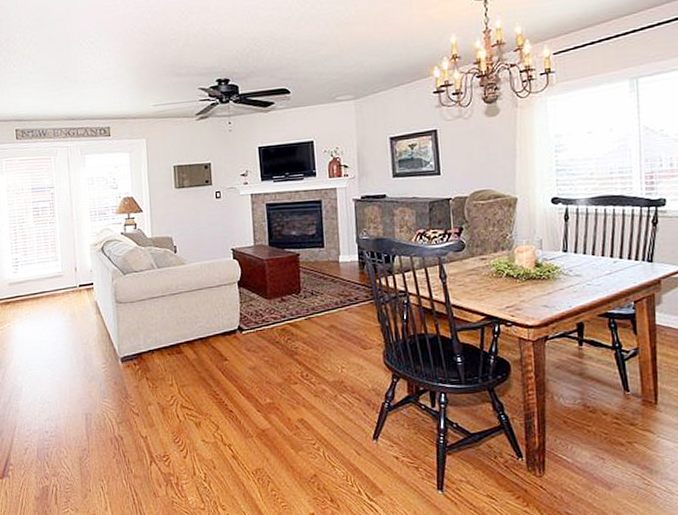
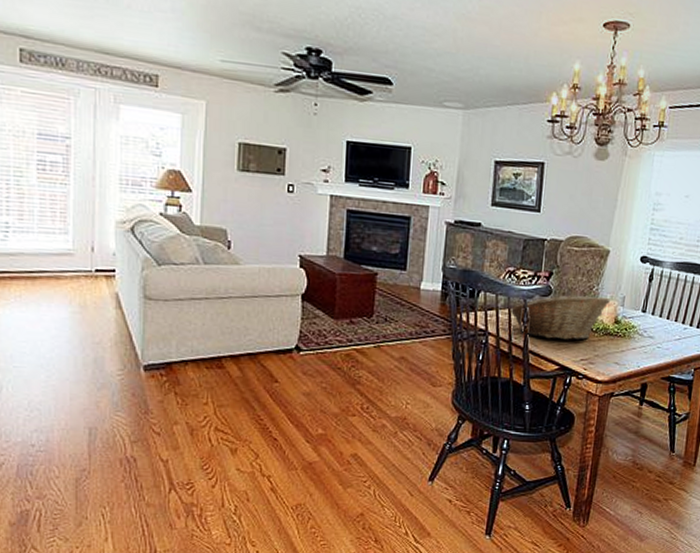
fruit basket: none [426,243,528,291] -> present [510,295,611,341]

